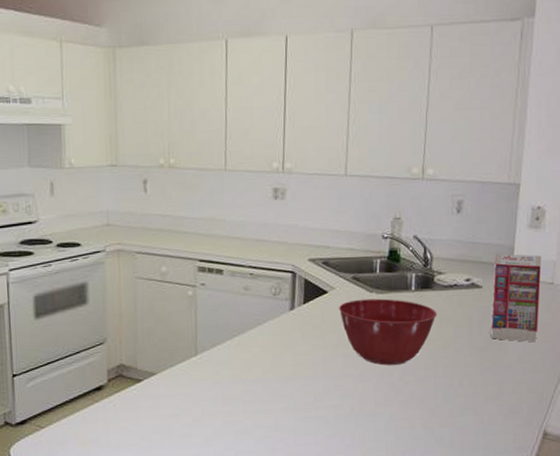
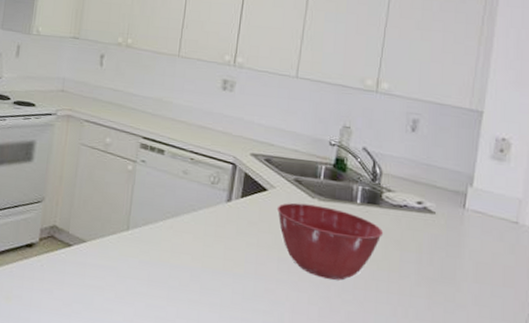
gift box: present [489,253,542,343] -> none [441,180,505,285]

